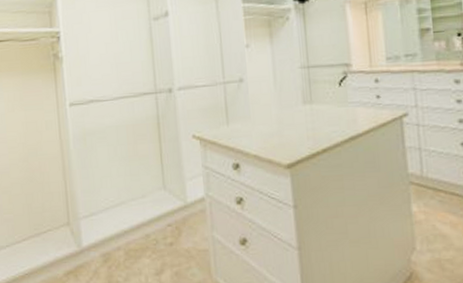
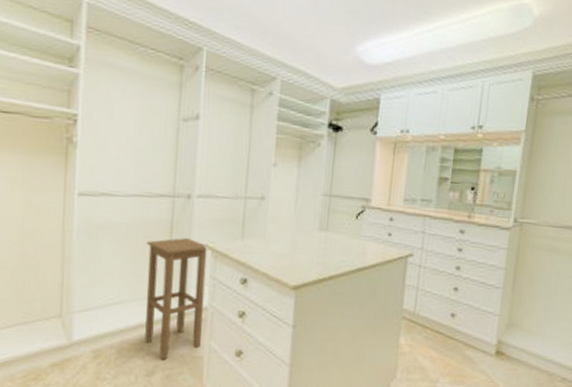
stool: none [137,131,204,256] -> present [145,238,209,359]

